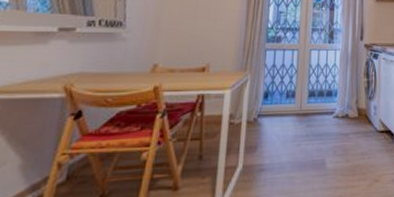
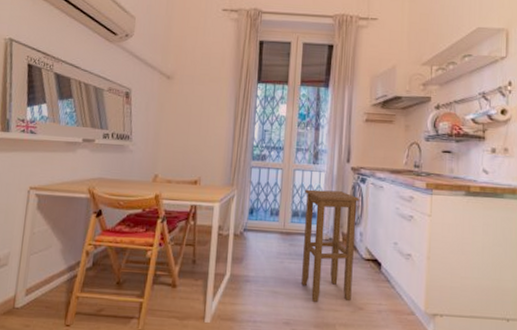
stool: none [319,68,373,182] -> present [302,189,360,302]

